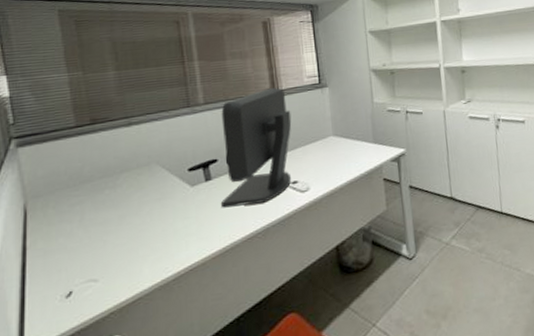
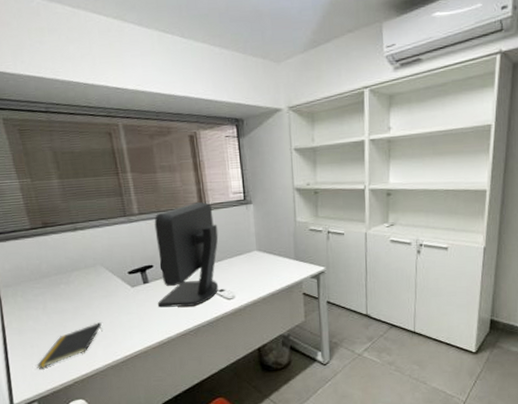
notepad: none [63,232,152,300] -> present [37,322,102,369]

